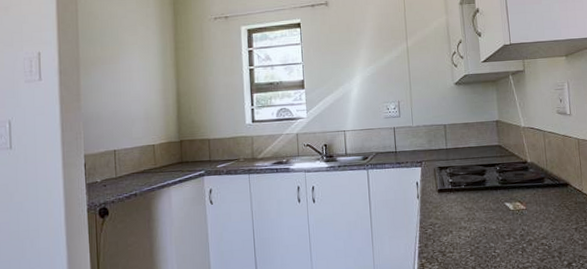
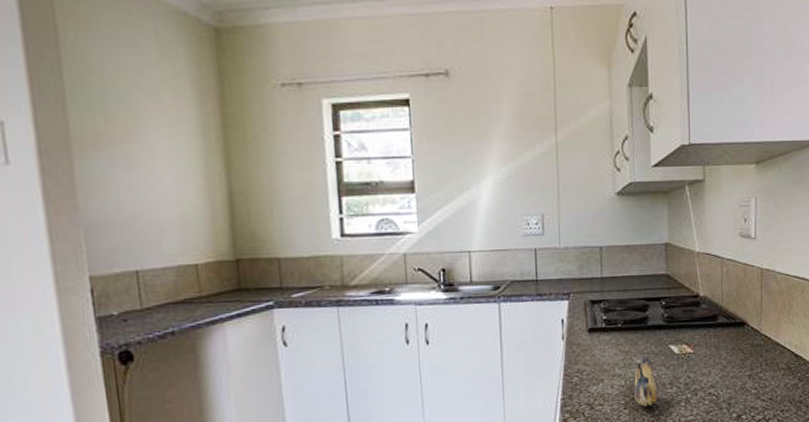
banana: none [477,212,498,255] -> present [634,356,658,407]

